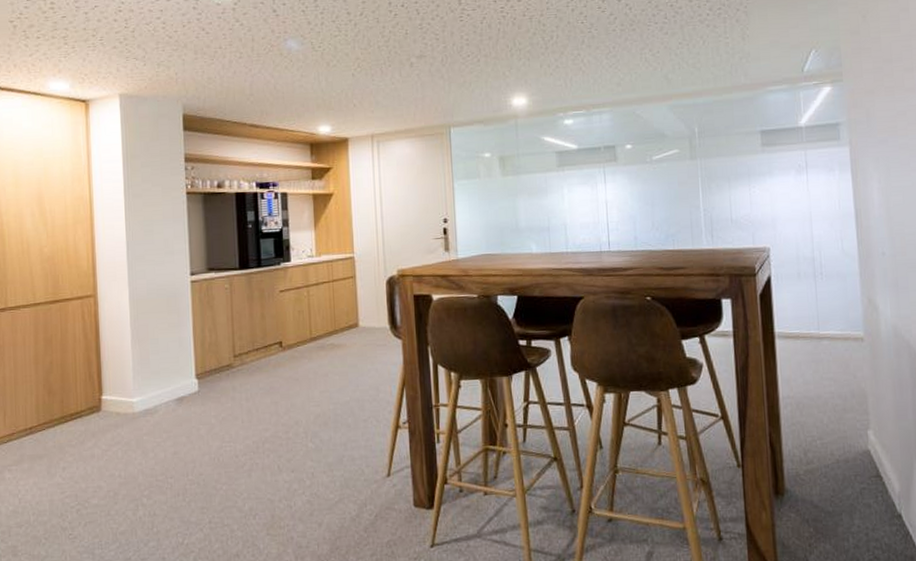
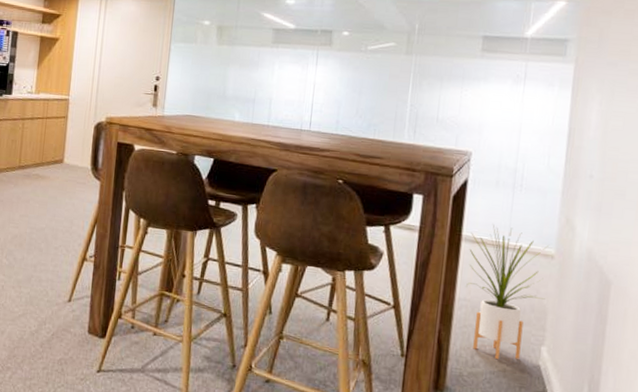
house plant: none [783,316,863,451] -> present [466,224,549,359]

